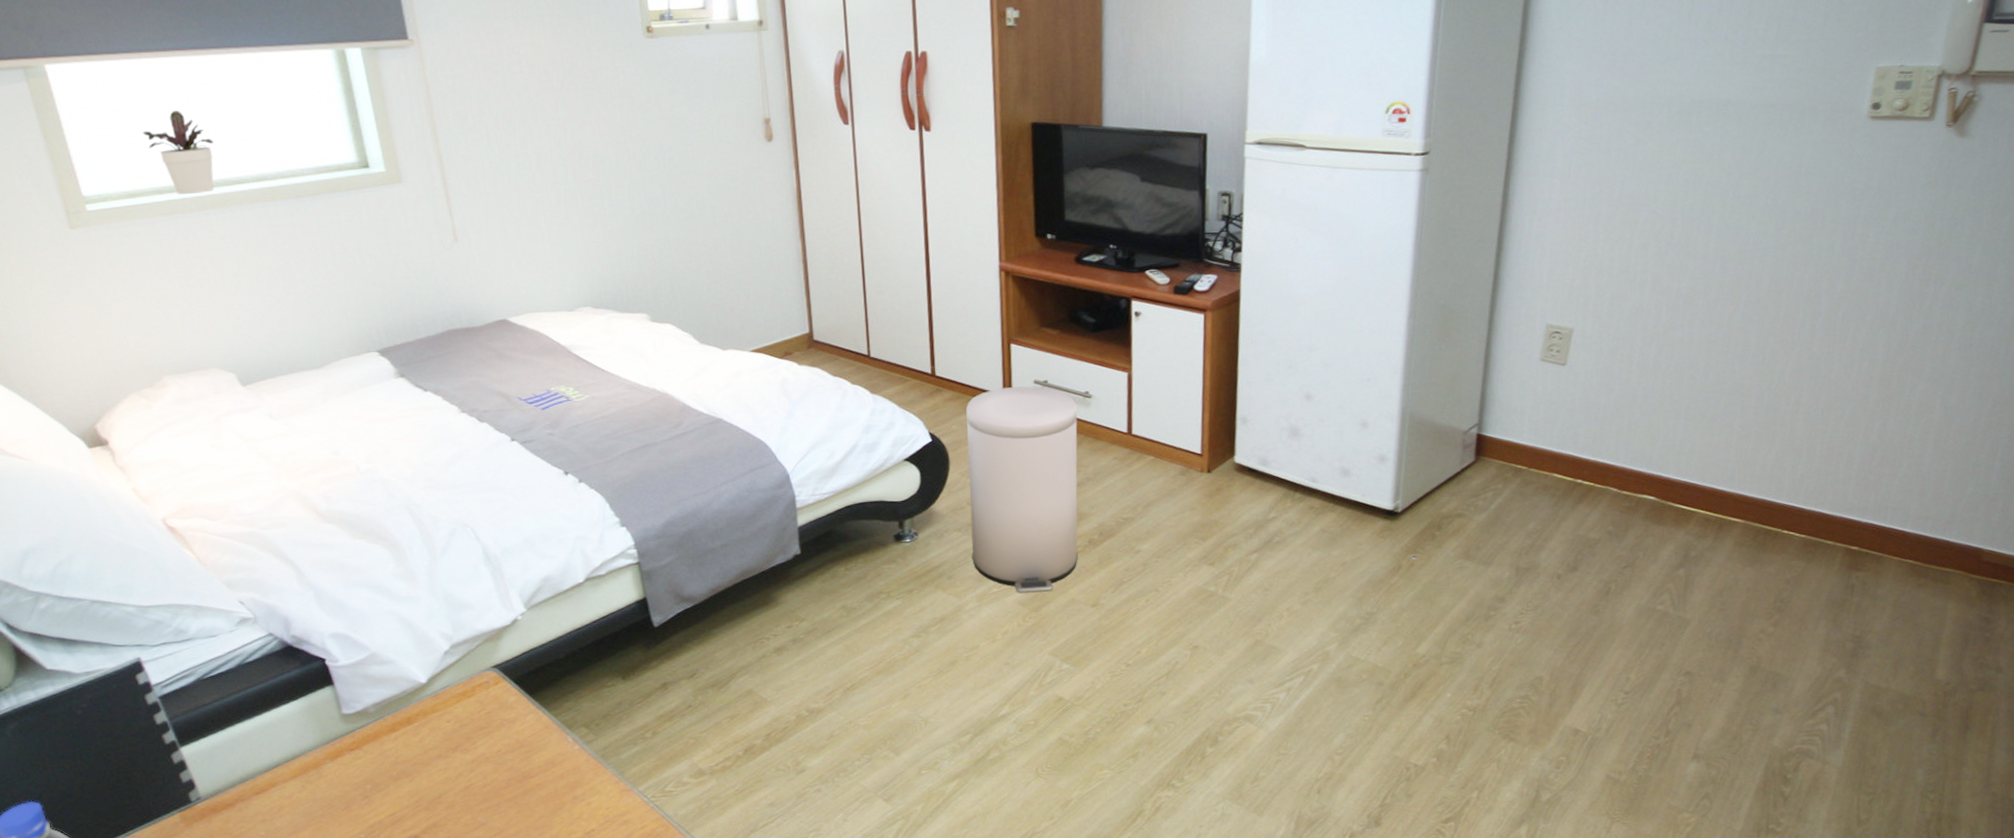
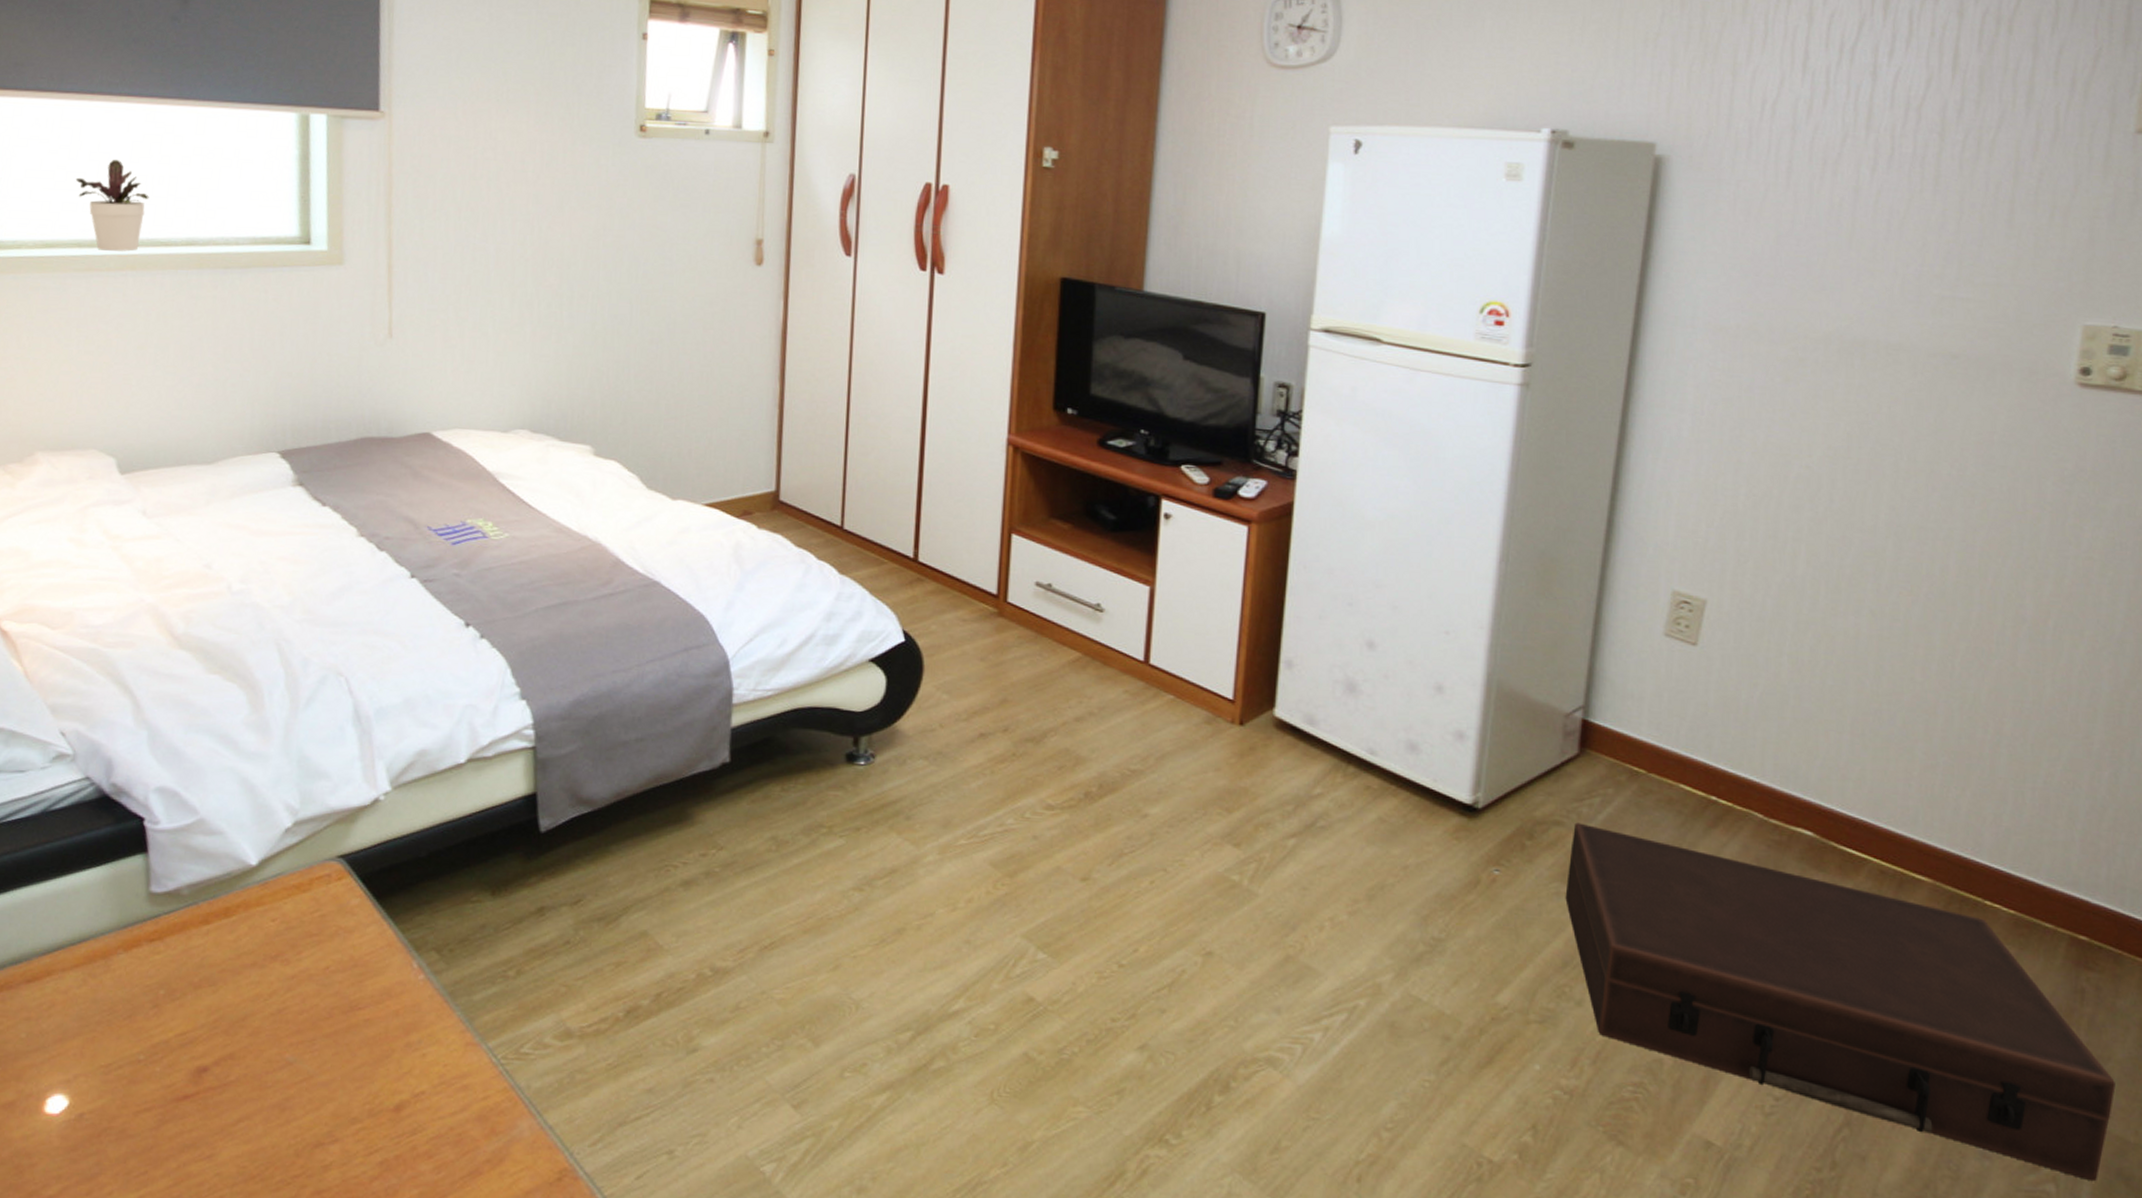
pedal bin: present [966,386,1078,594] -> none [938,586,1086,853]
suitcase: none [1467,513,1873,719] -> present [1565,822,2116,1182]

